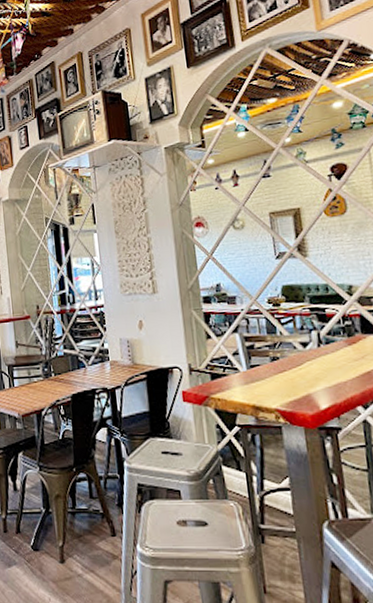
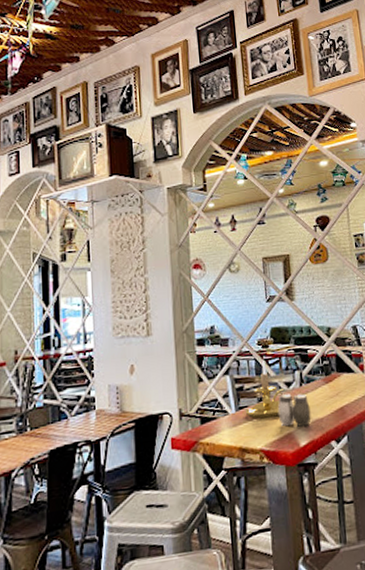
candle holder: none [256,319,300,378] -> present [244,360,285,419]
salt and pepper shaker: none [293,354,333,390] -> present [277,394,311,428]

